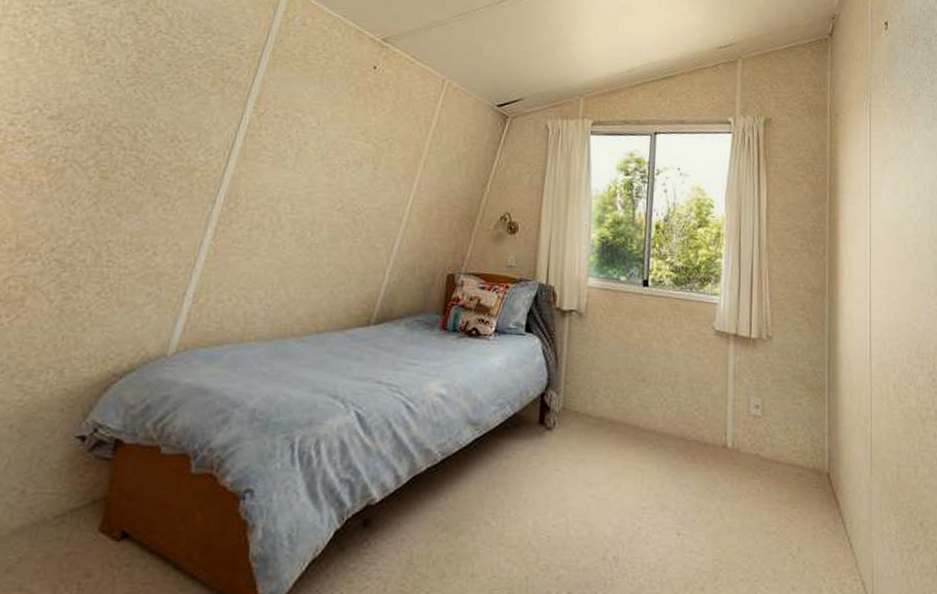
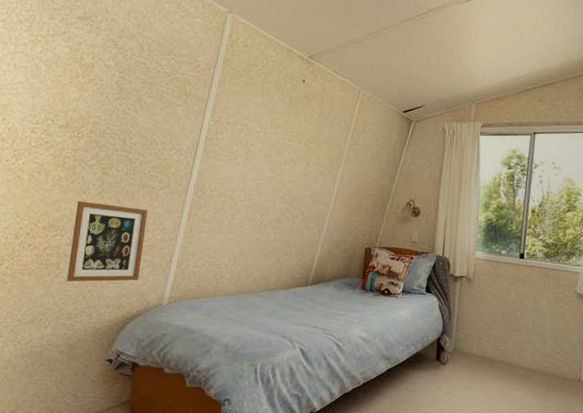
picture frame: none [32,213,160,325] -> present [67,200,148,282]

